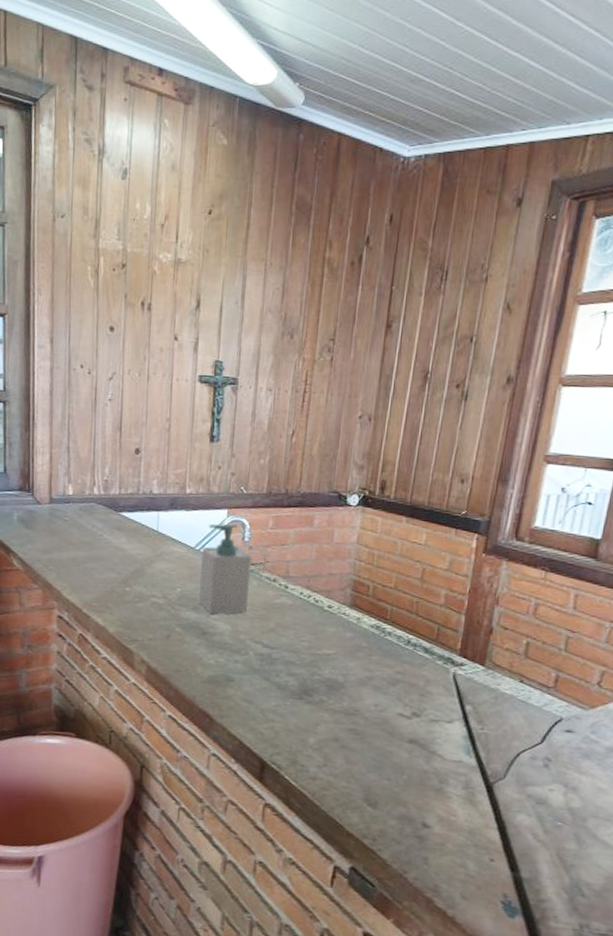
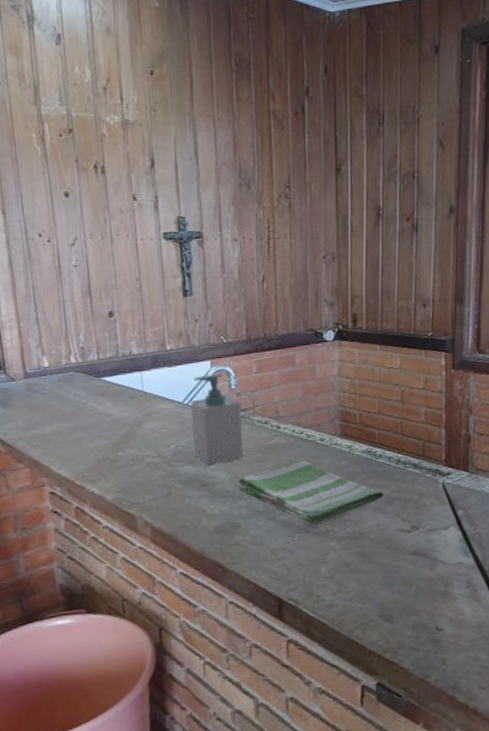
dish towel: none [236,623,388,693] -> present [237,459,385,525]

